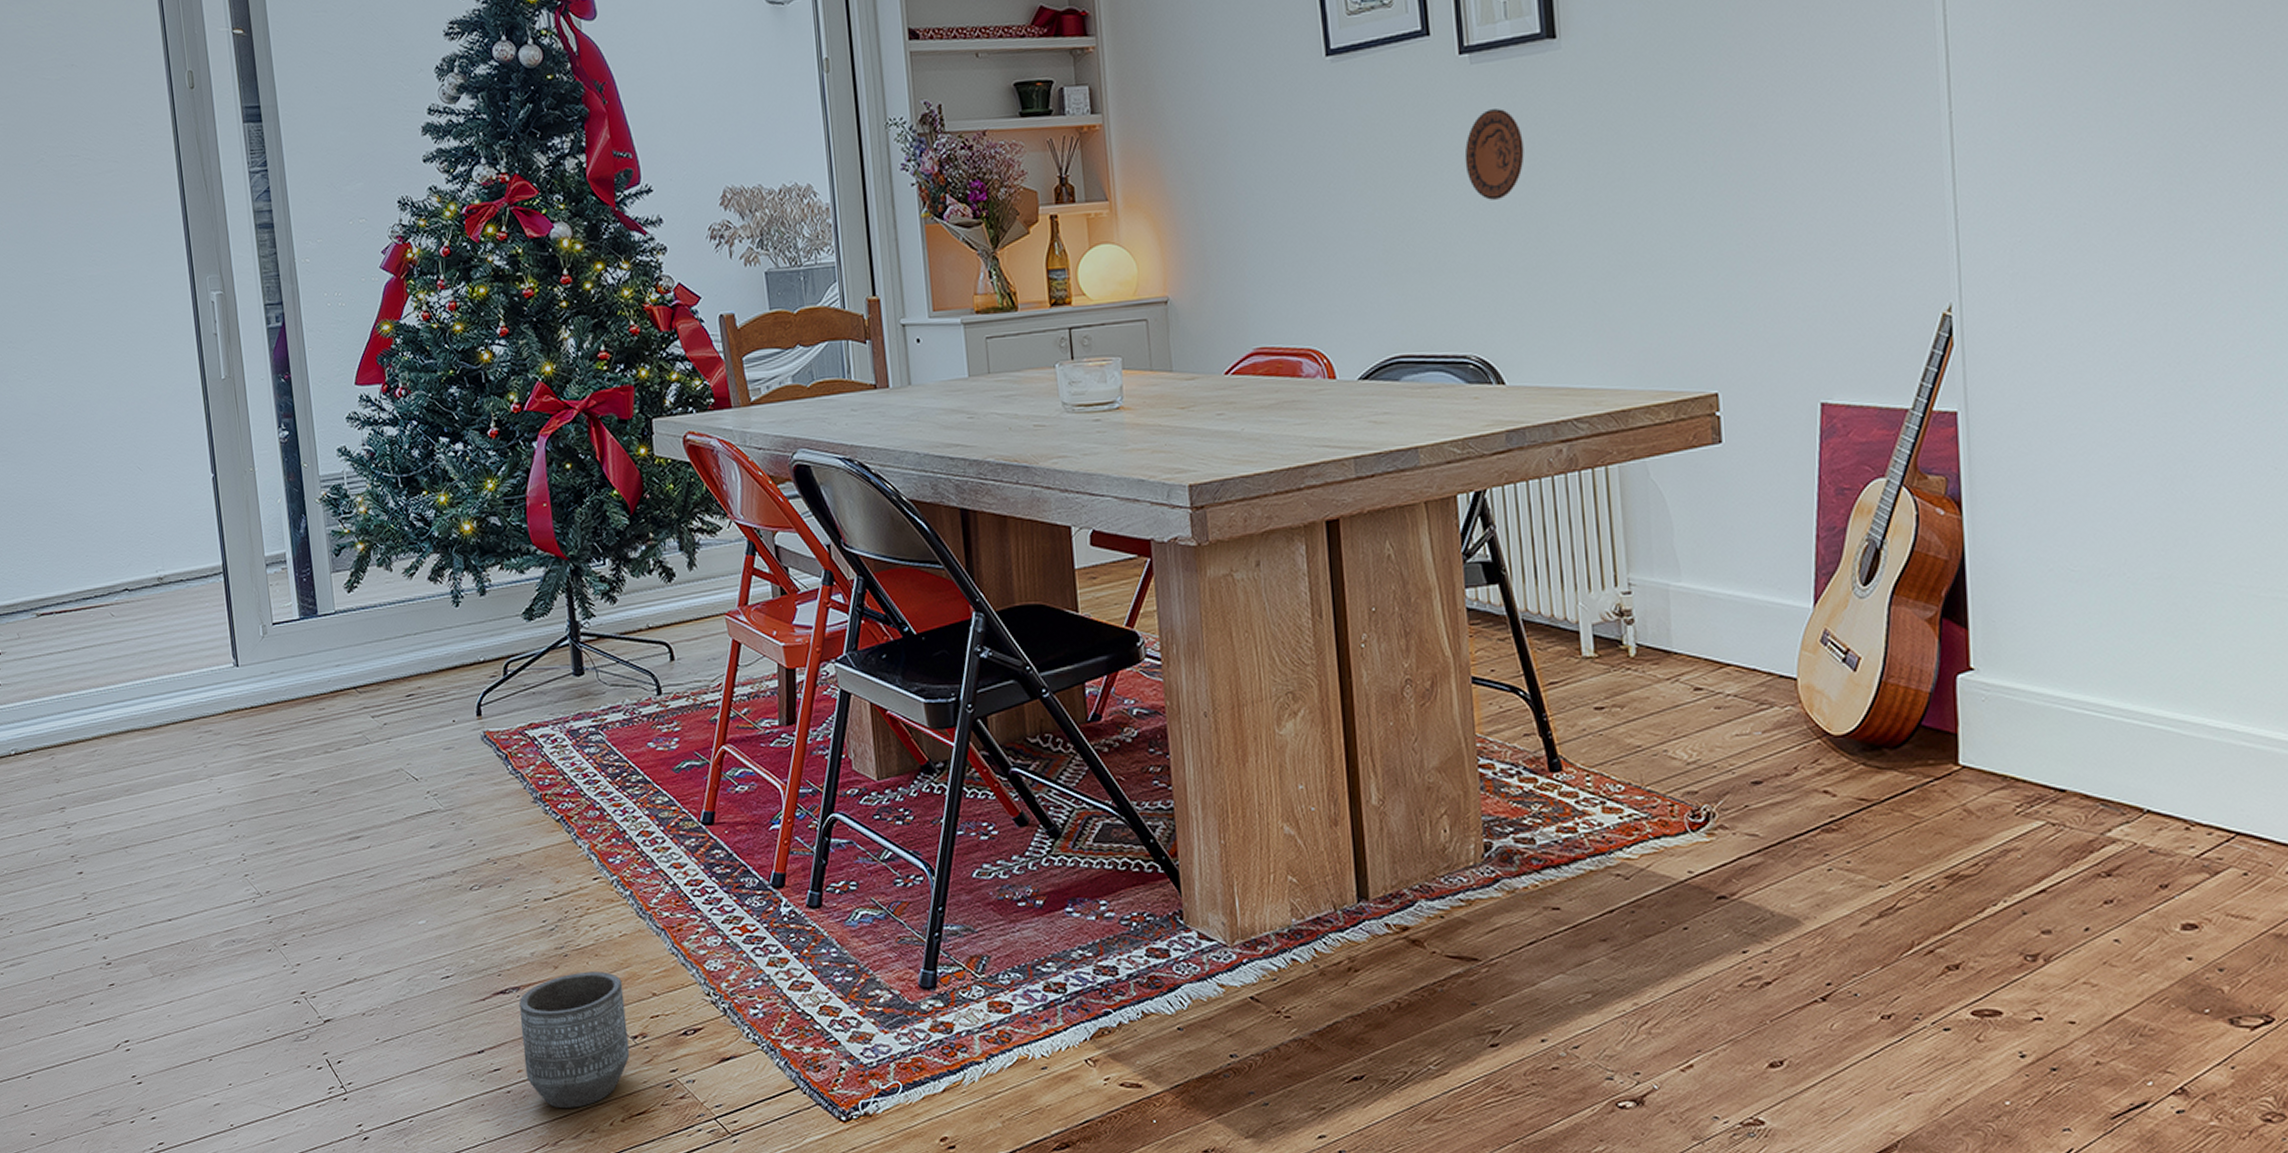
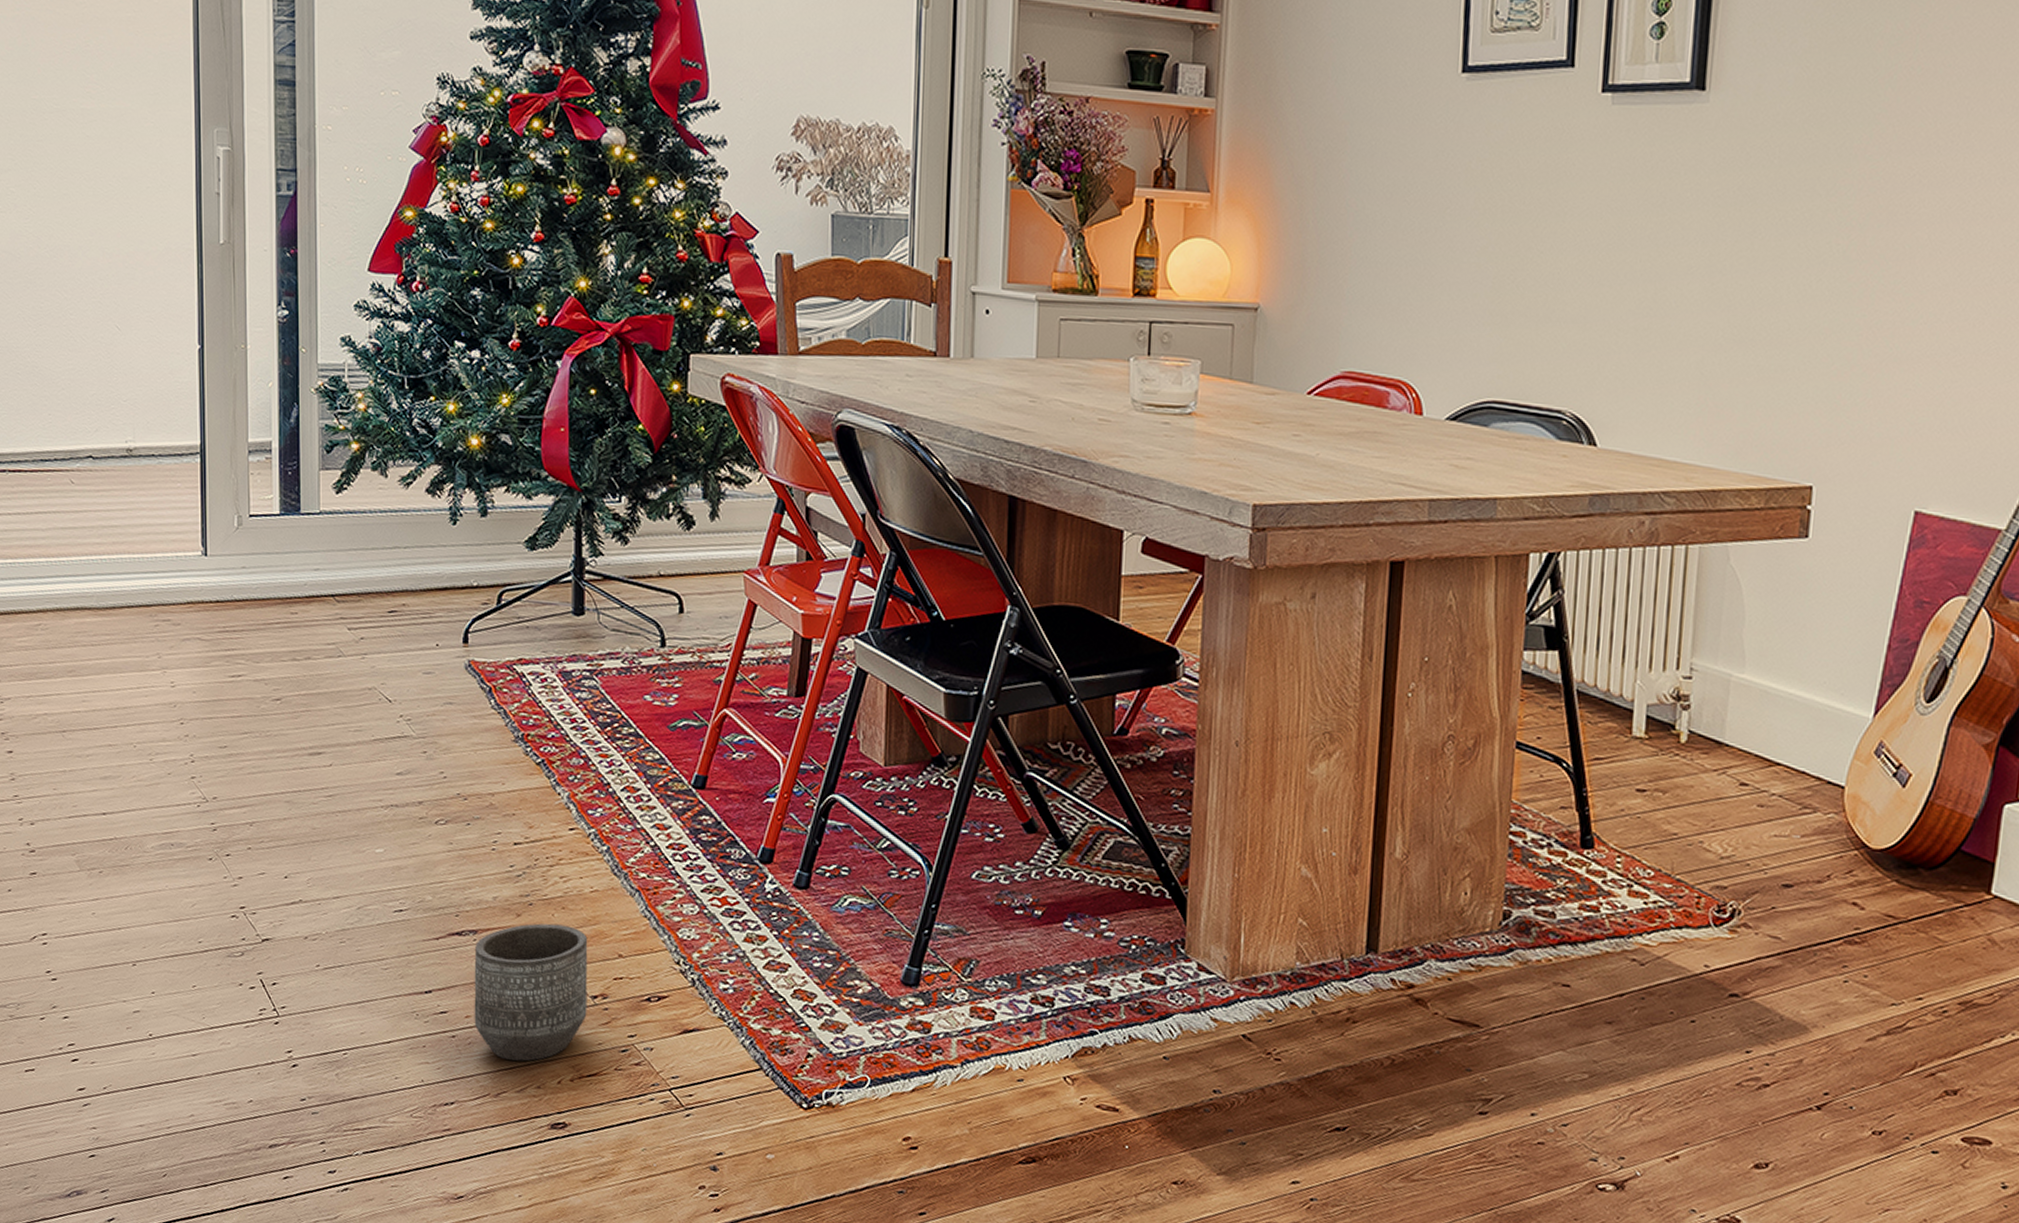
decorative plate: present [1464,109,1525,200] -> none [1590,156,1655,252]

